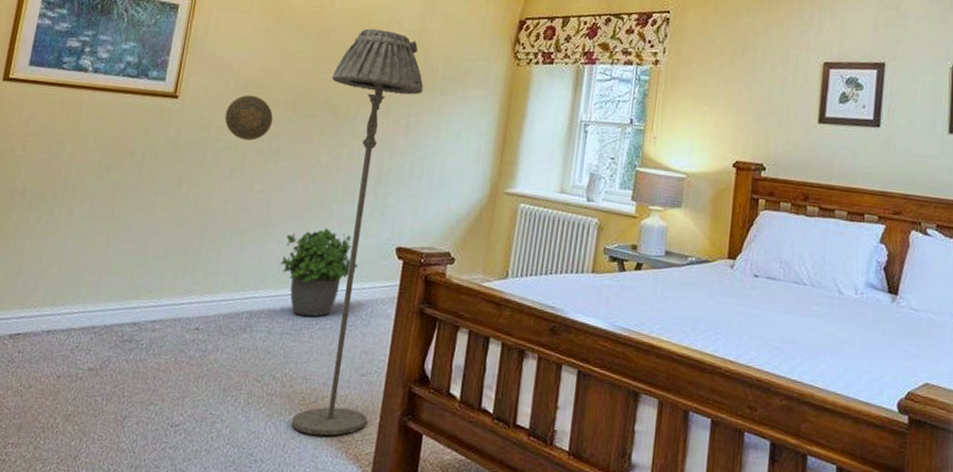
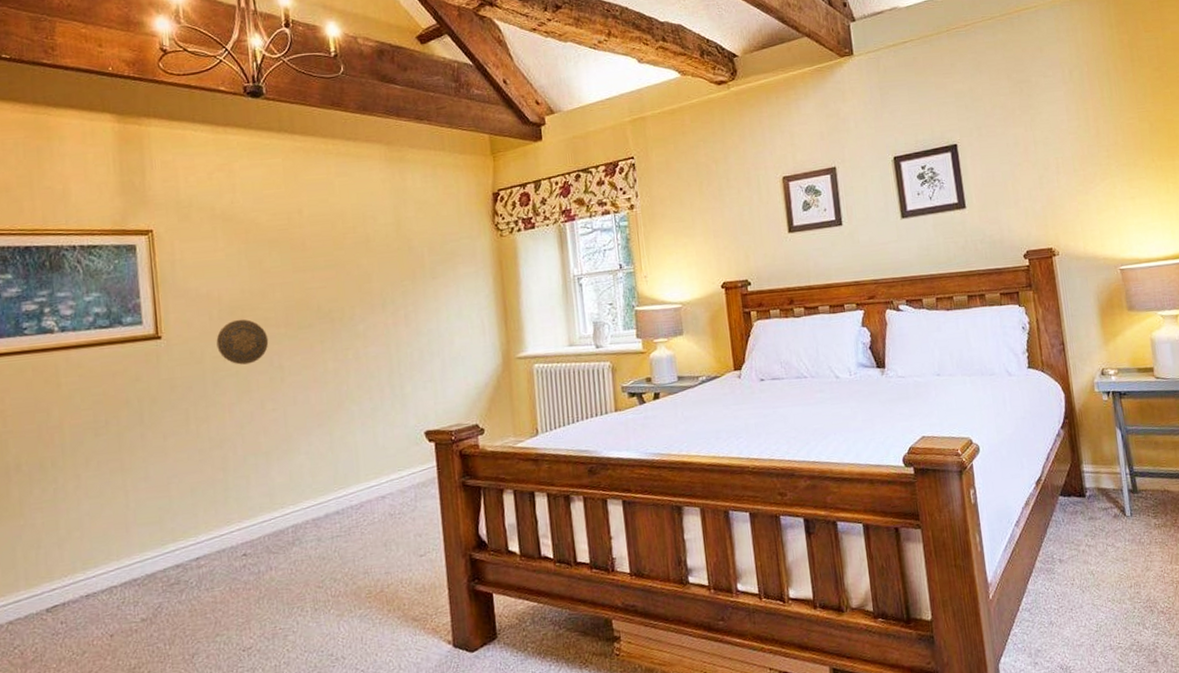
potted plant: present [280,228,358,317] -> none [312,429,391,517]
floor lamp: present [291,28,424,436] -> none [318,228,436,622]

